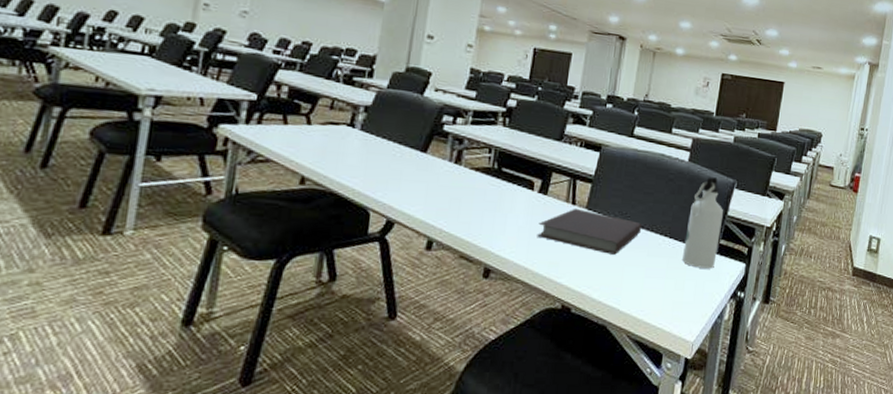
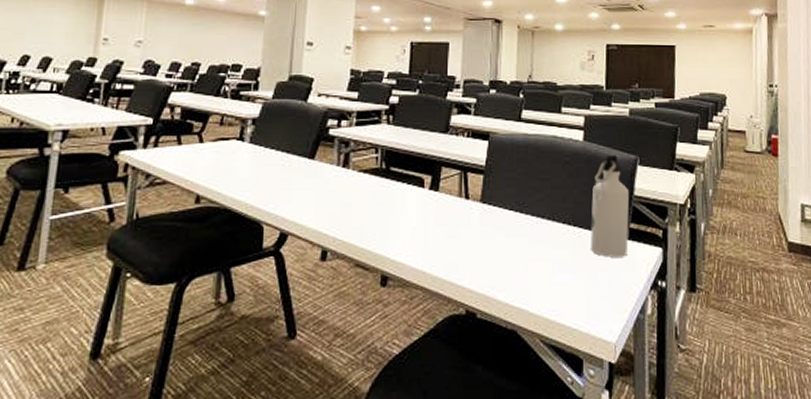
notebook: present [537,208,642,255] -> none [432,202,543,250]

